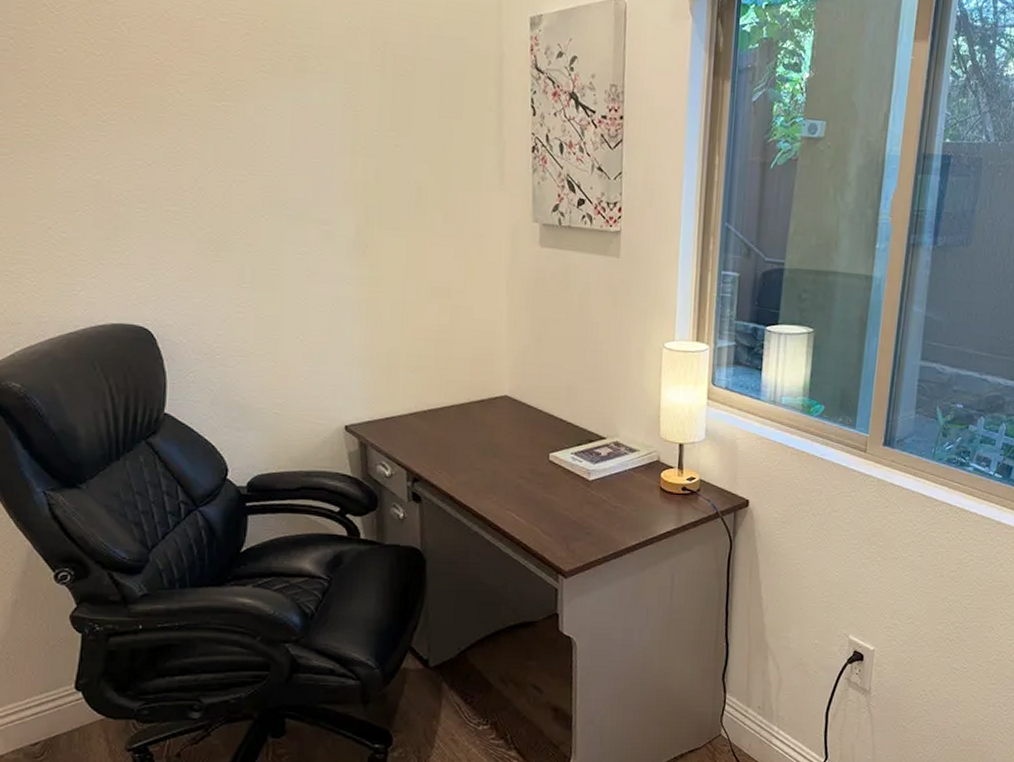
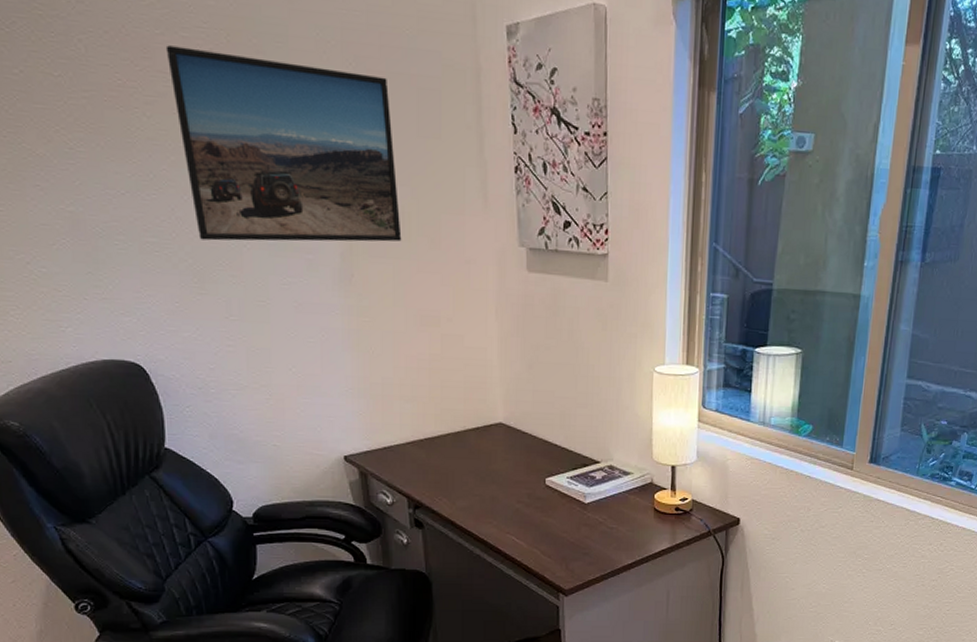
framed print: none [204,29,418,215] -> present [165,45,402,242]

